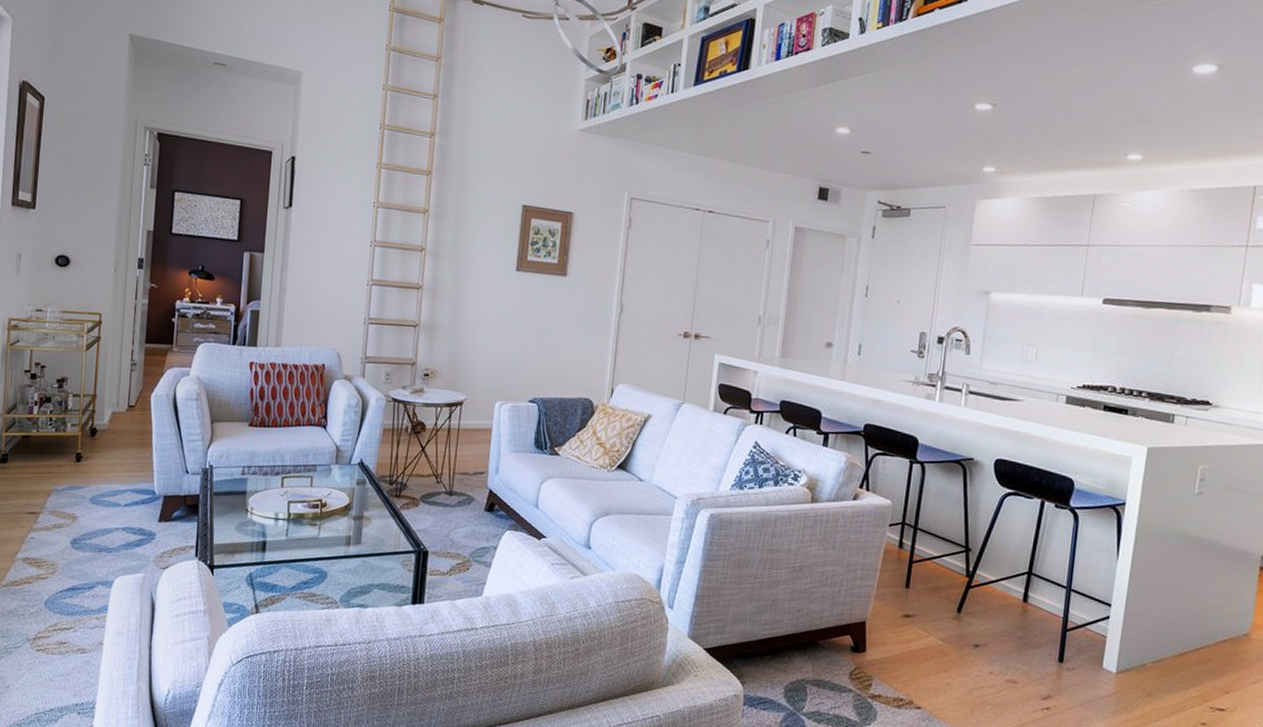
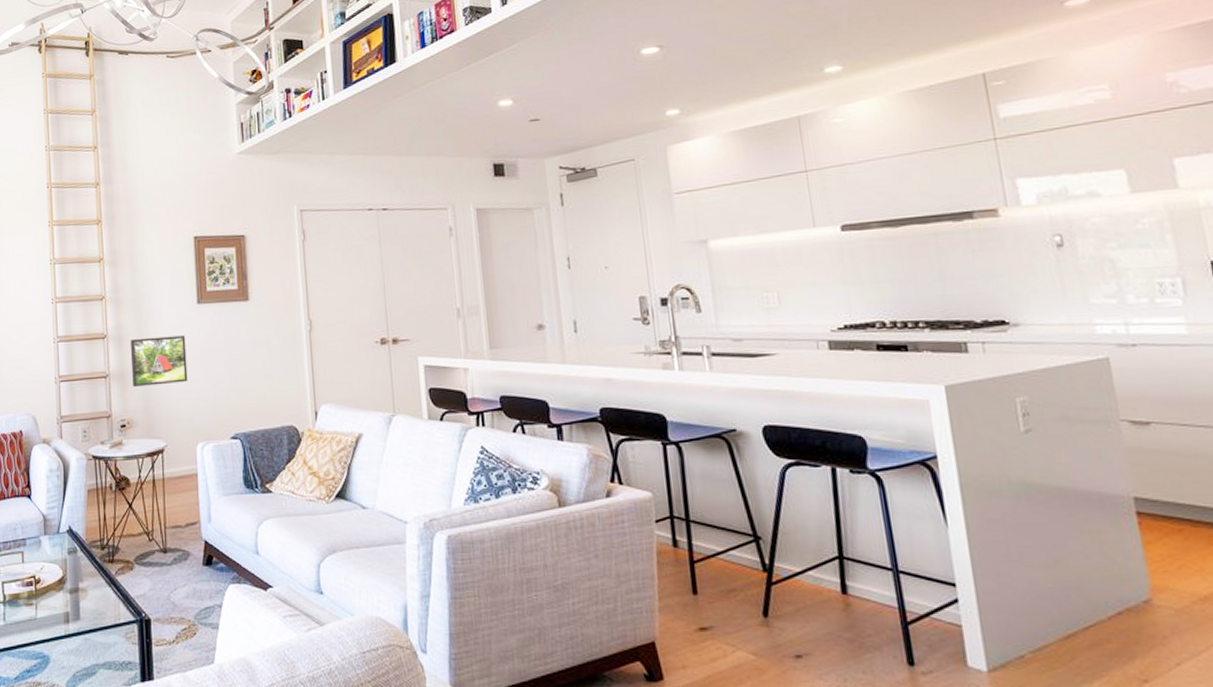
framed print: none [441,294,500,344] -> present [130,335,188,388]

